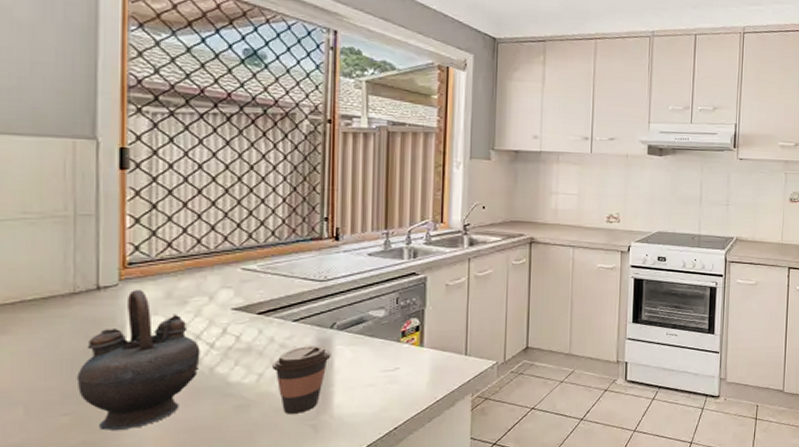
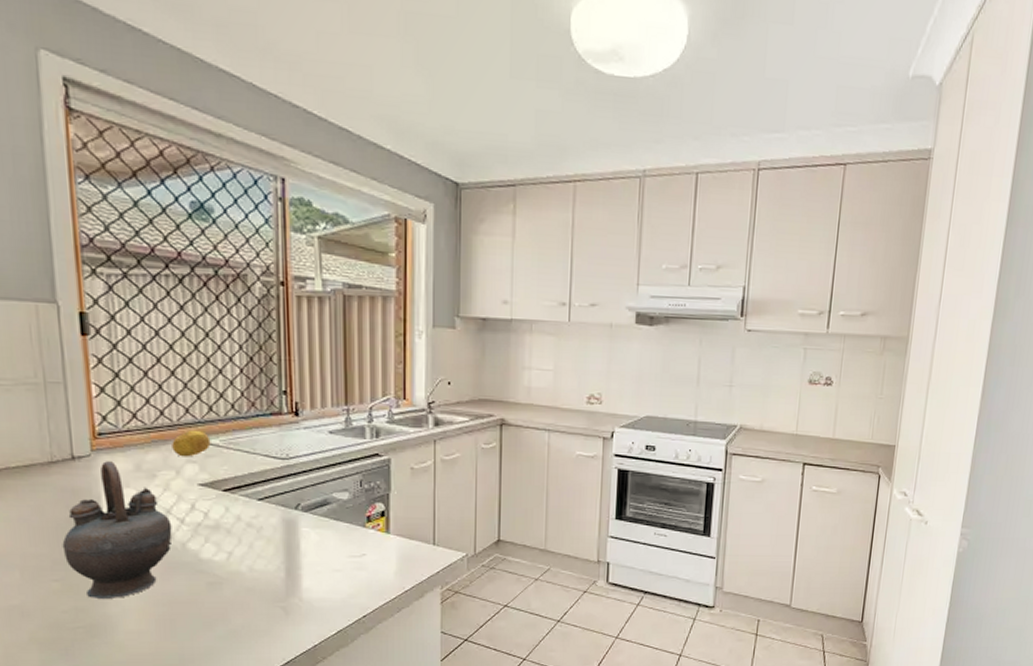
fruit: none [207,256,248,283] -> present [172,429,211,457]
coffee cup: present [272,345,331,414] -> none [241,525,297,594]

